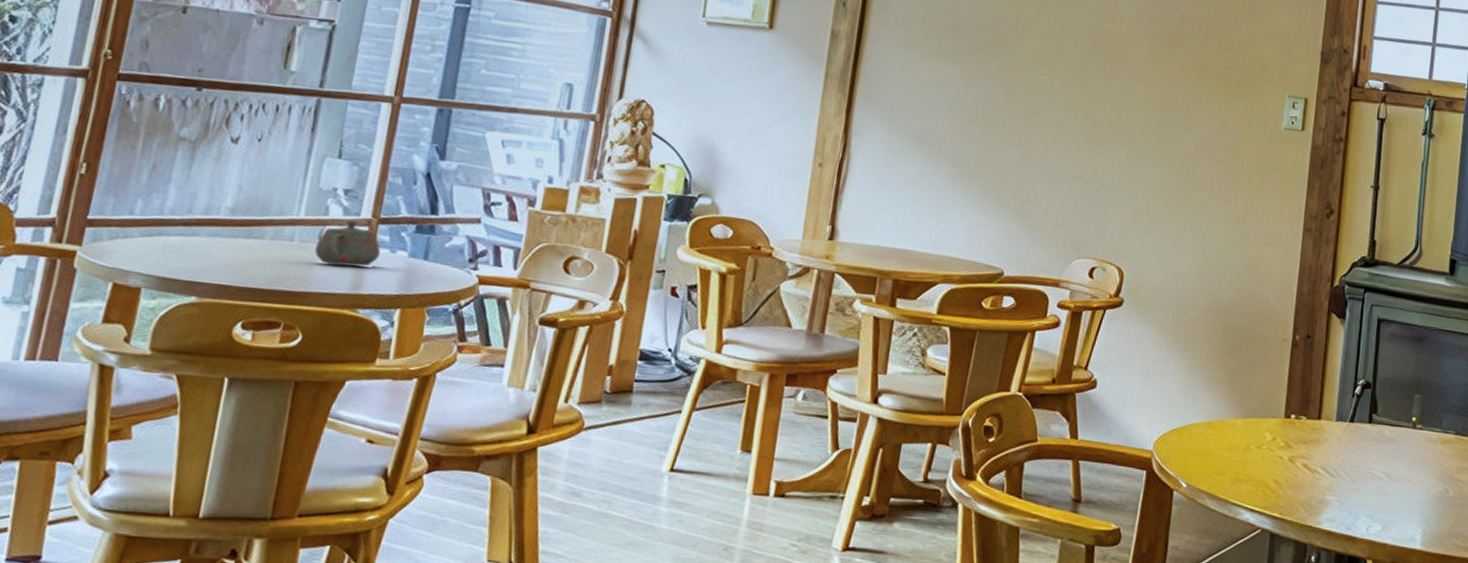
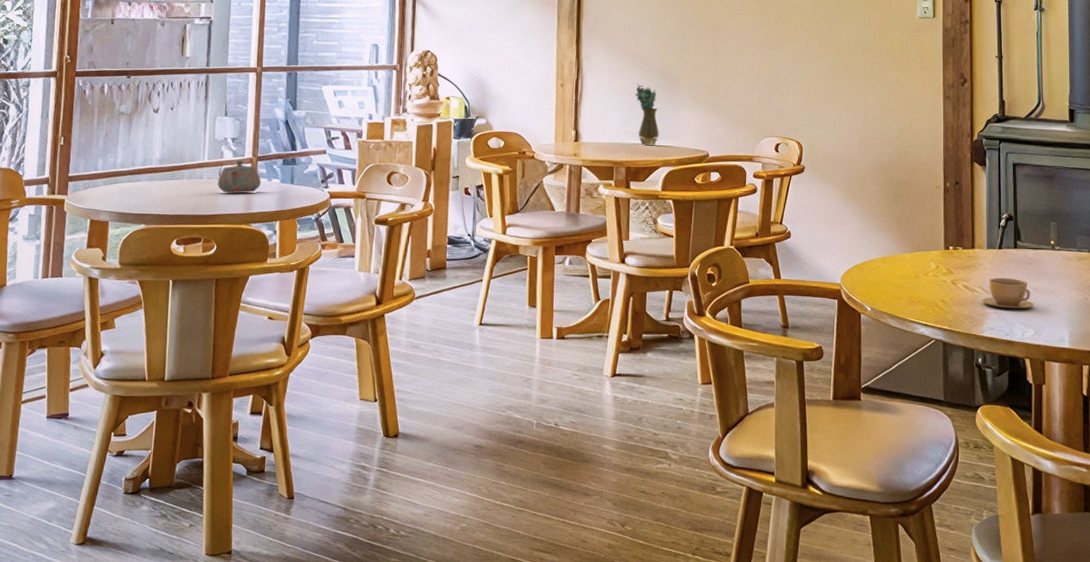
vase: none [914,173,944,256] -> present [635,83,659,146]
teacup: none [1323,457,1385,498] -> present [982,278,1034,309]

